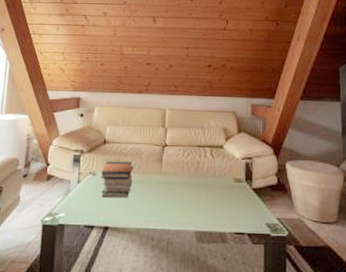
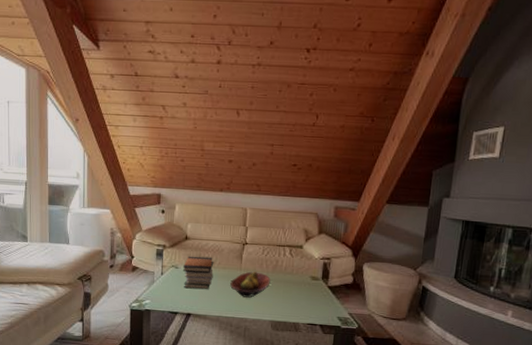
fruit bowl: none [151,175,193,205] -> present [230,271,271,298]

